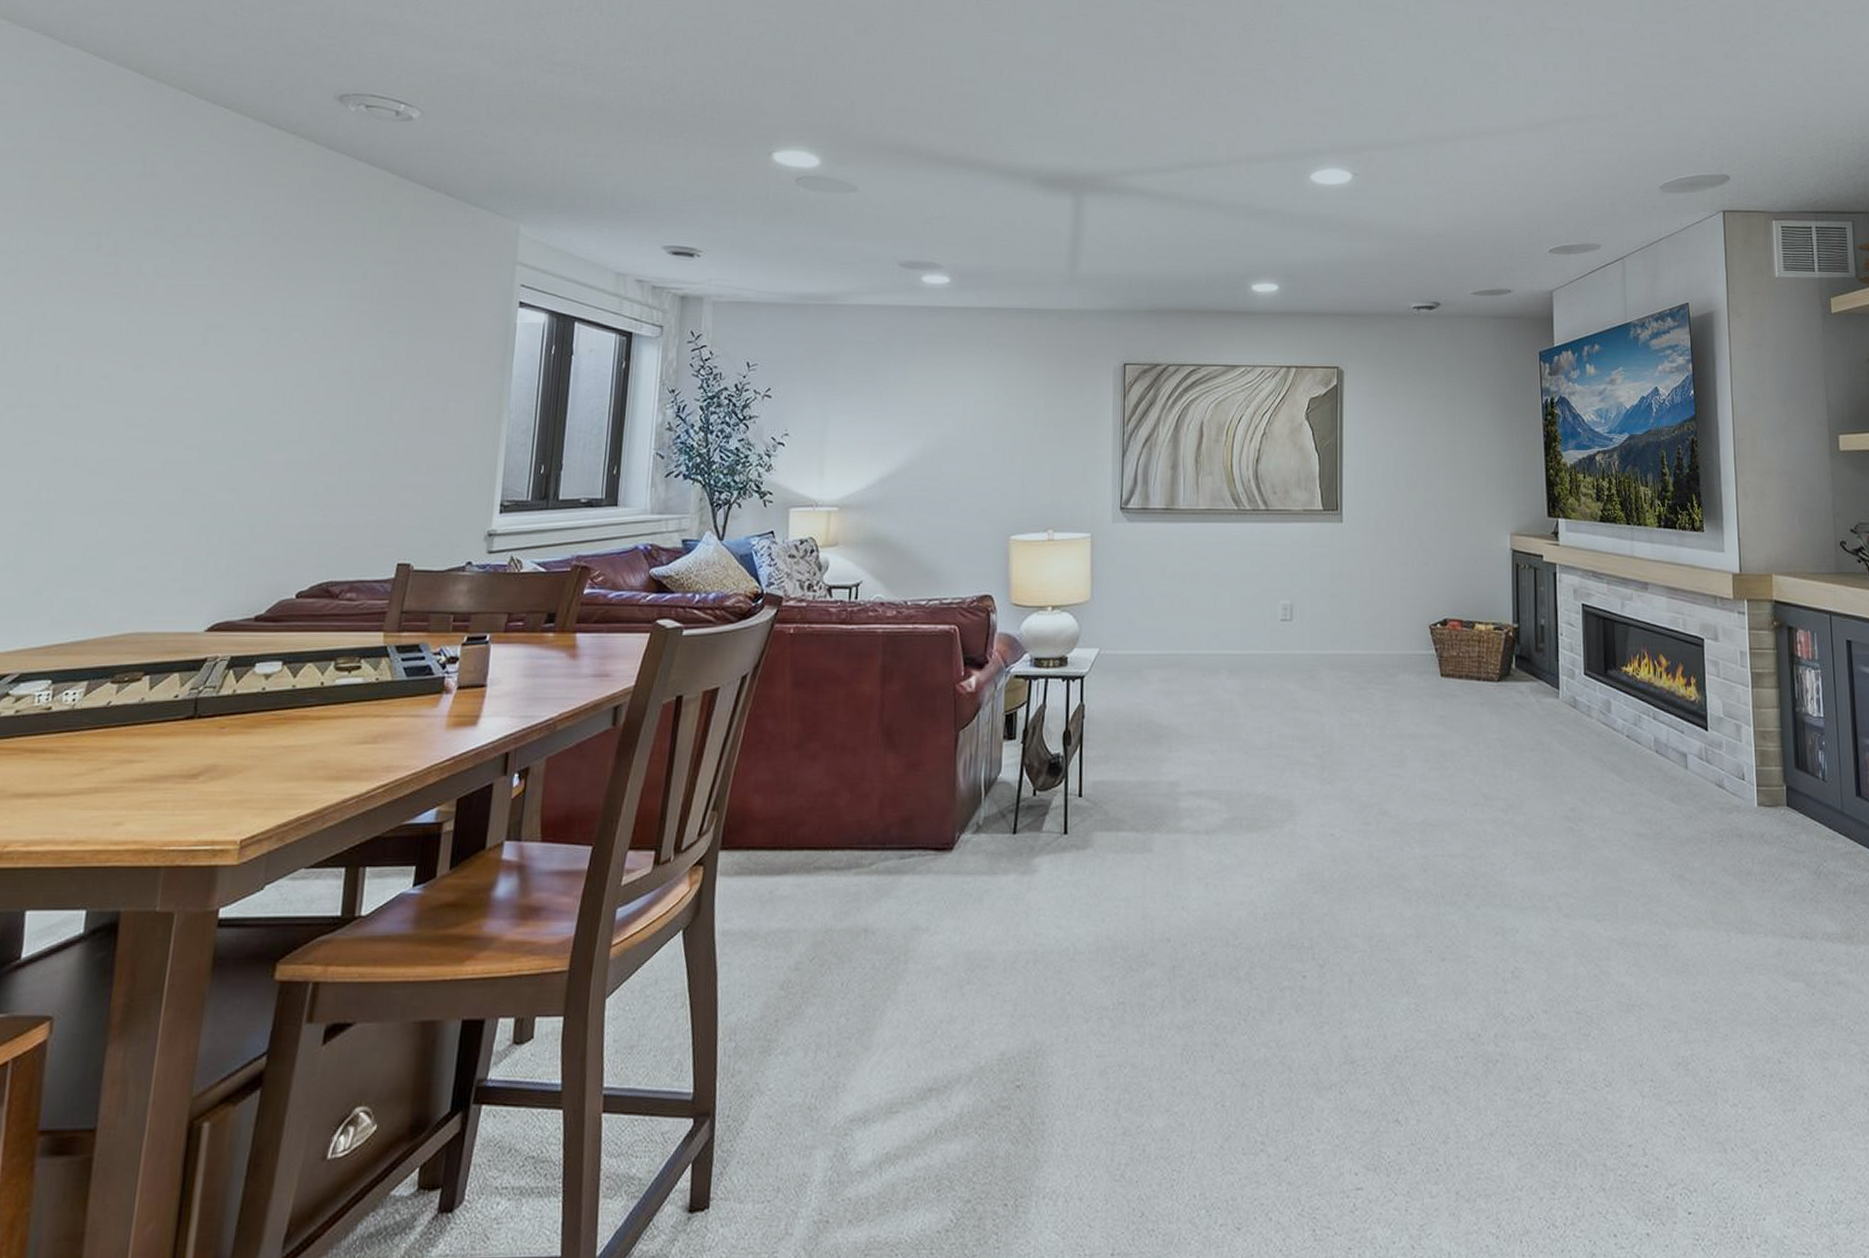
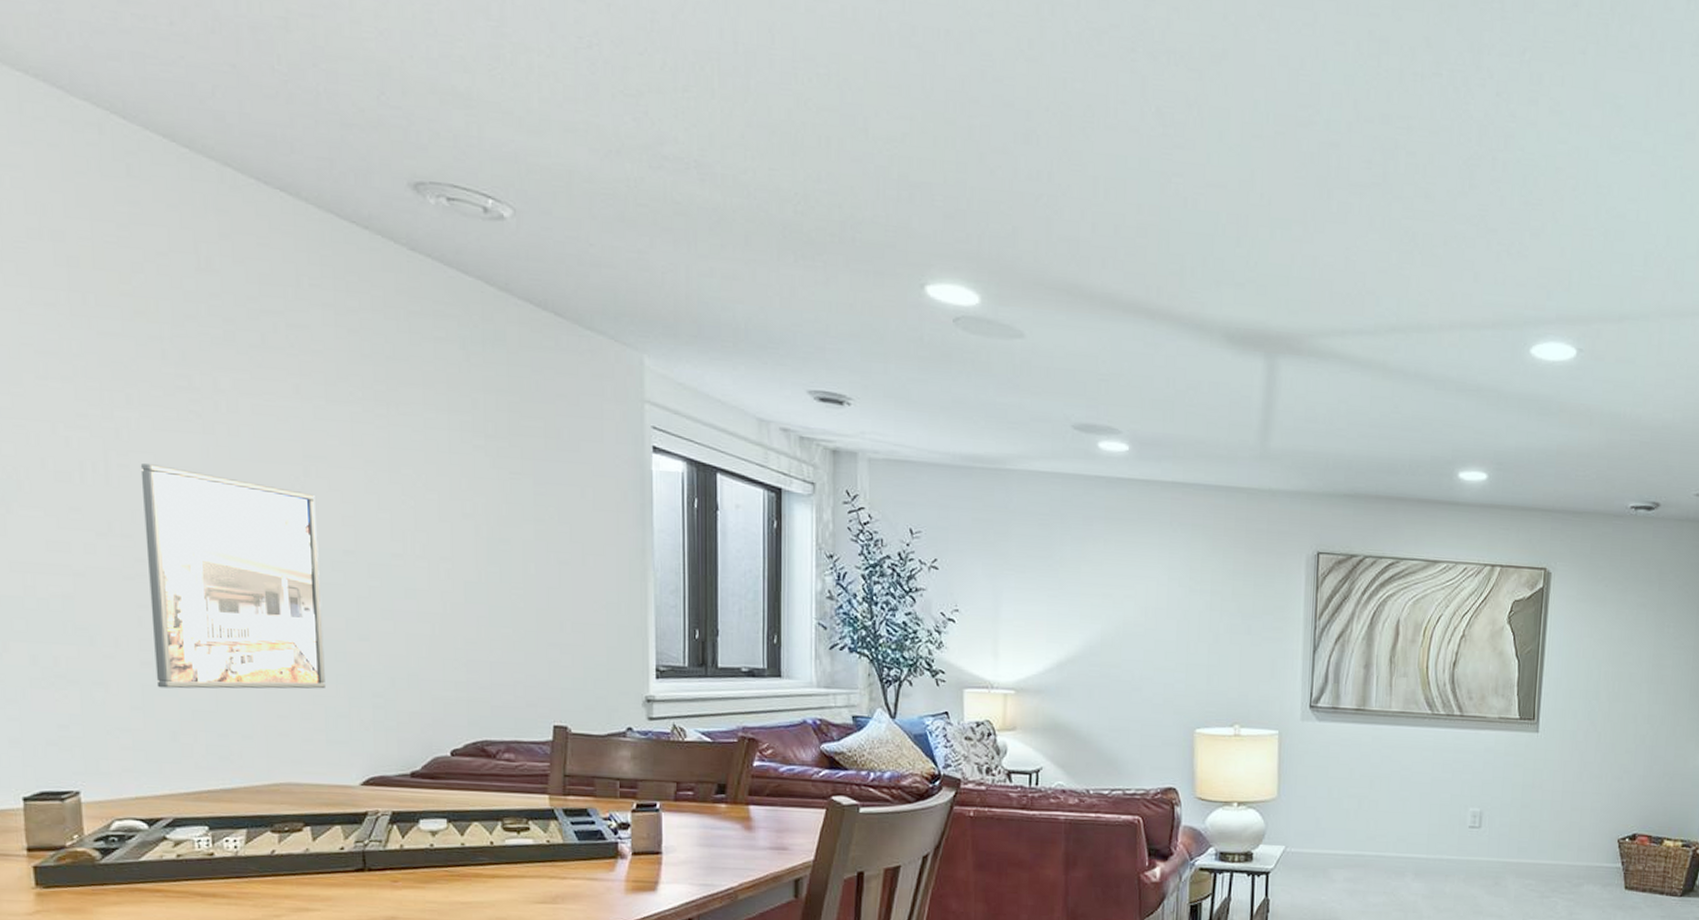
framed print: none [31,341,209,546] -> present [140,464,325,689]

